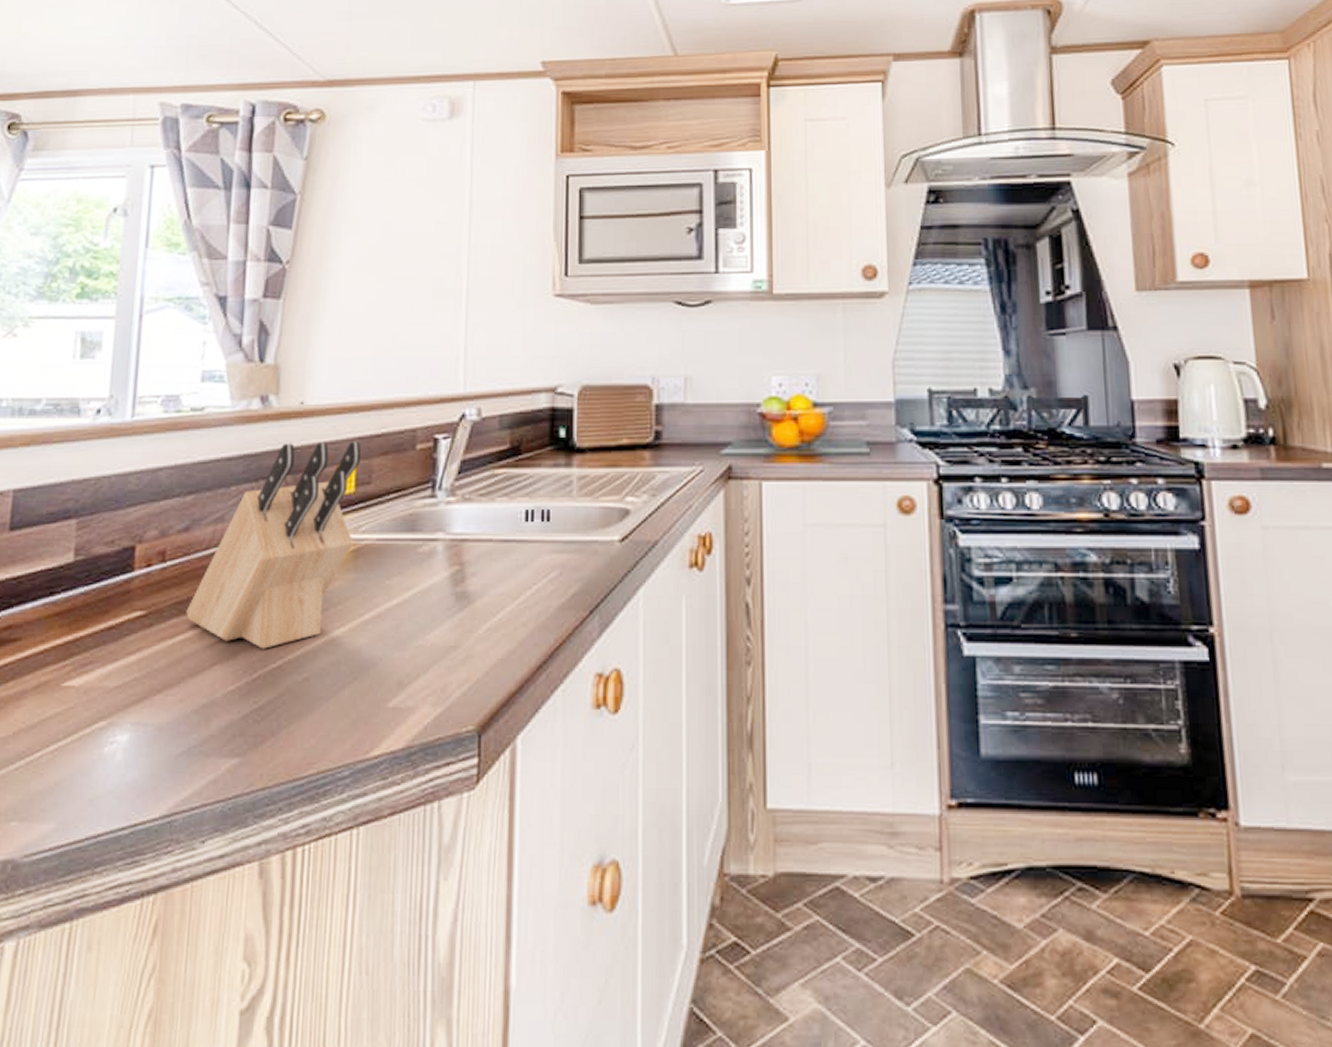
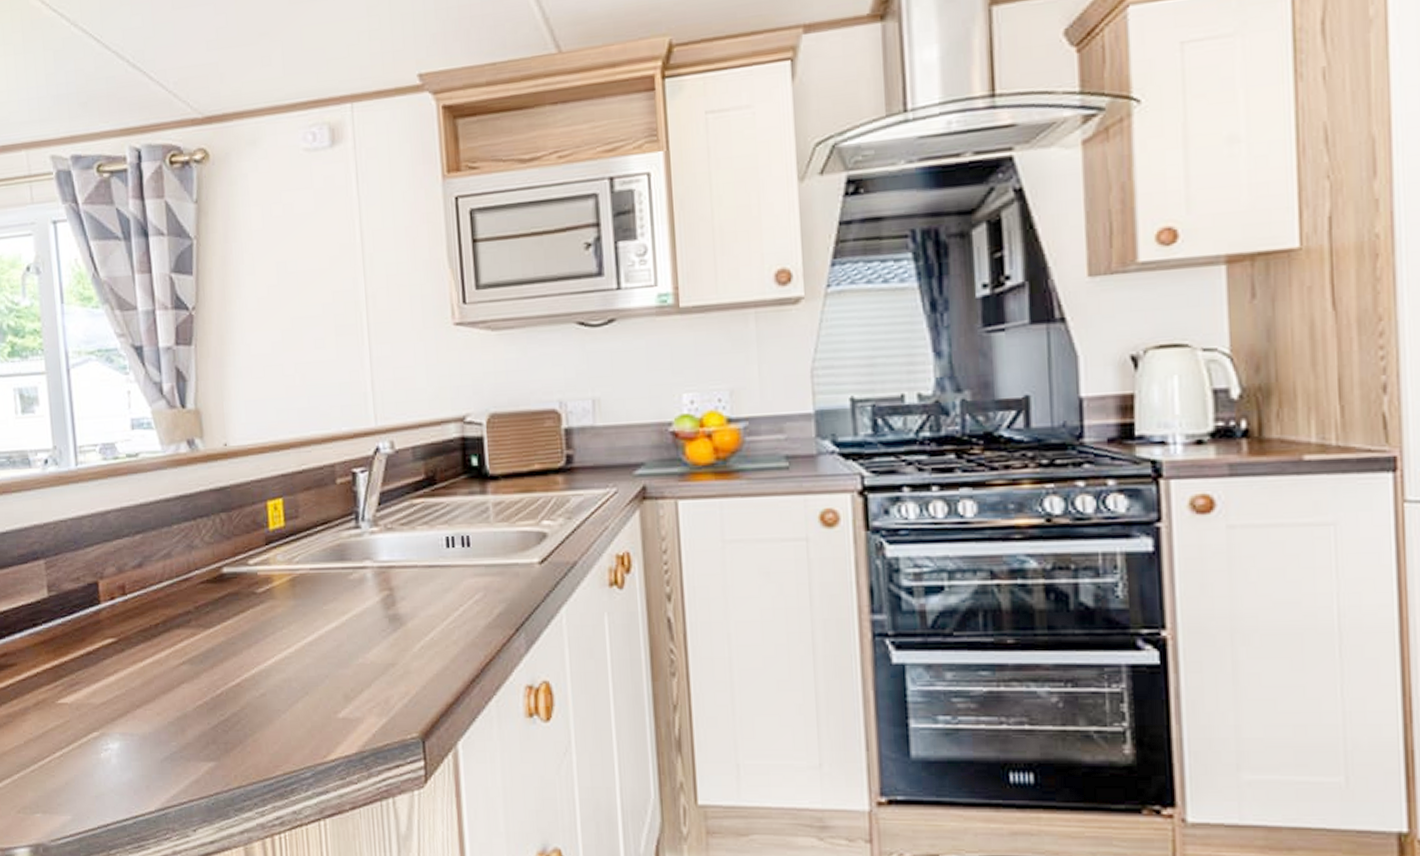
knife block: present [186,441,362,649] -> none [150,478,290,669]

